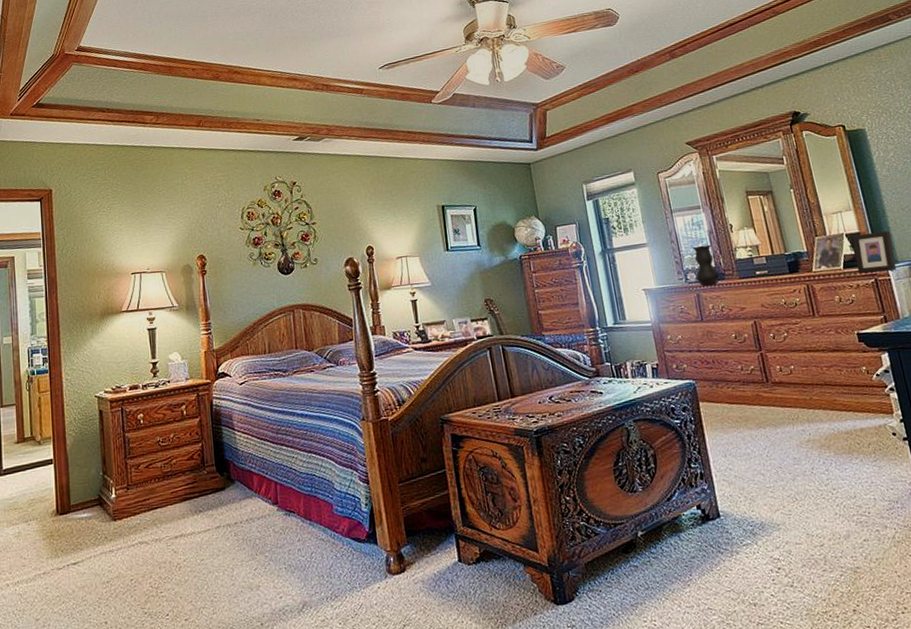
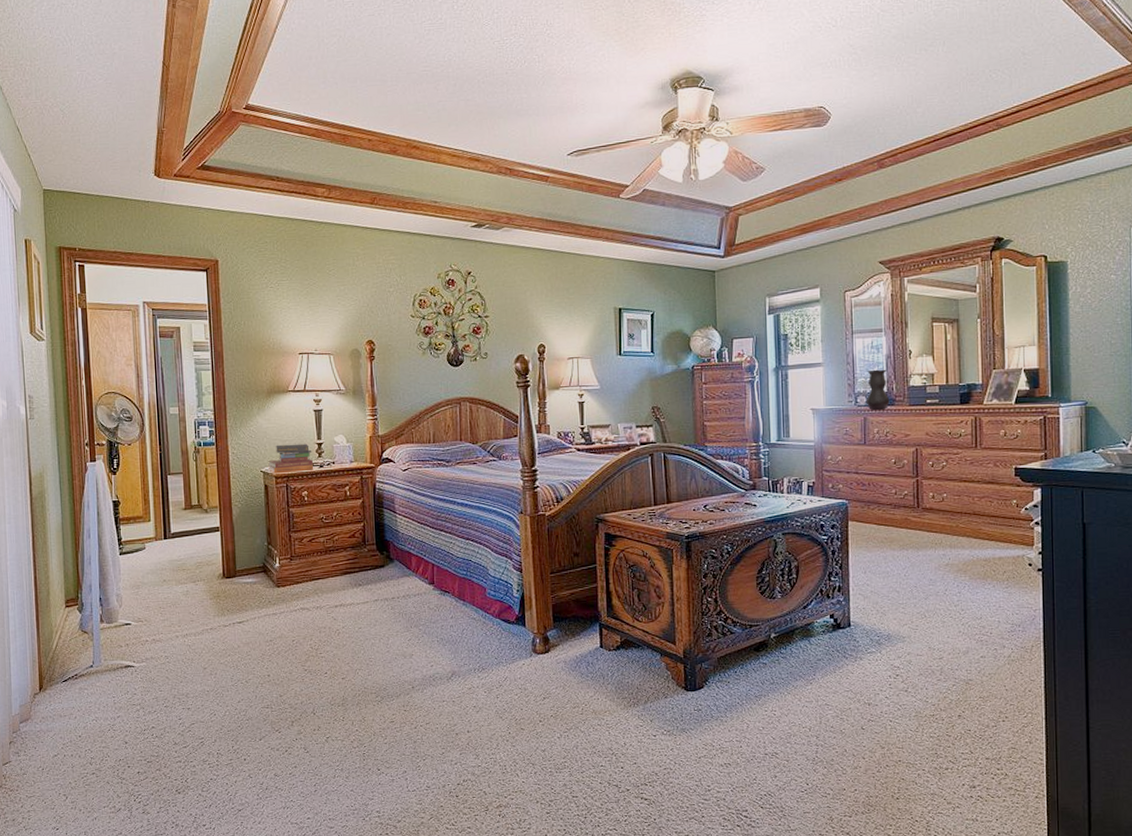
books: none [102,364,149,398] -> present [268,443,314,474]
picture frame: present [852,231,897,274] -> none [1028,369,1070,410]

